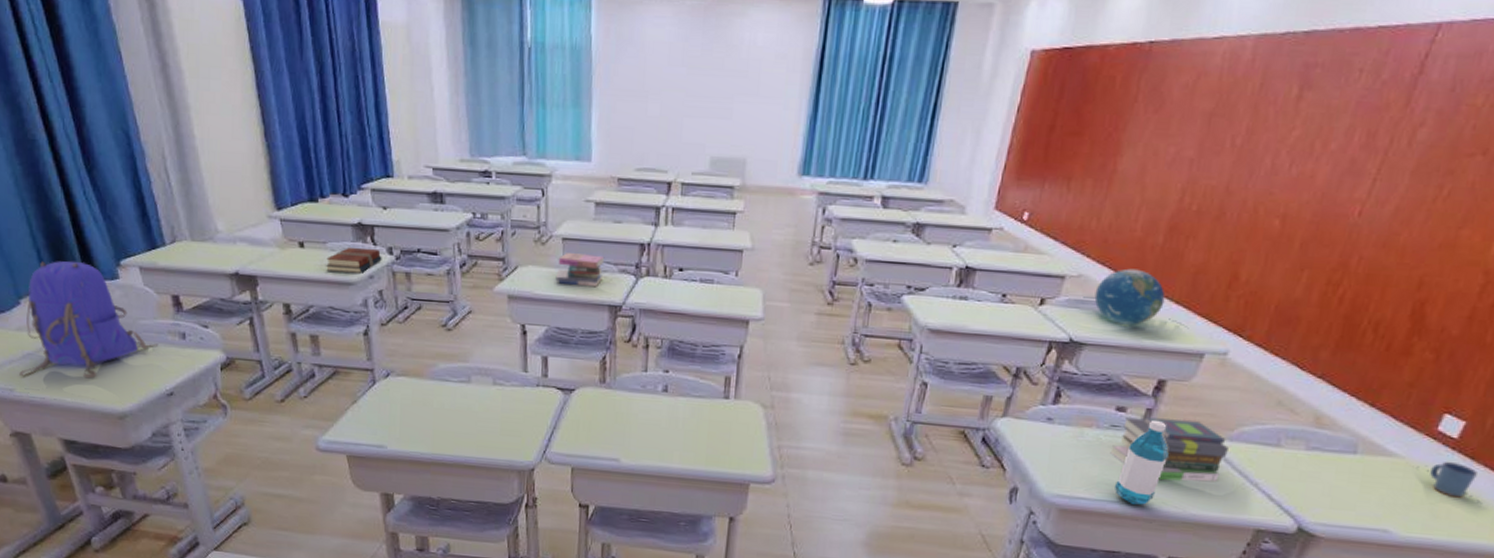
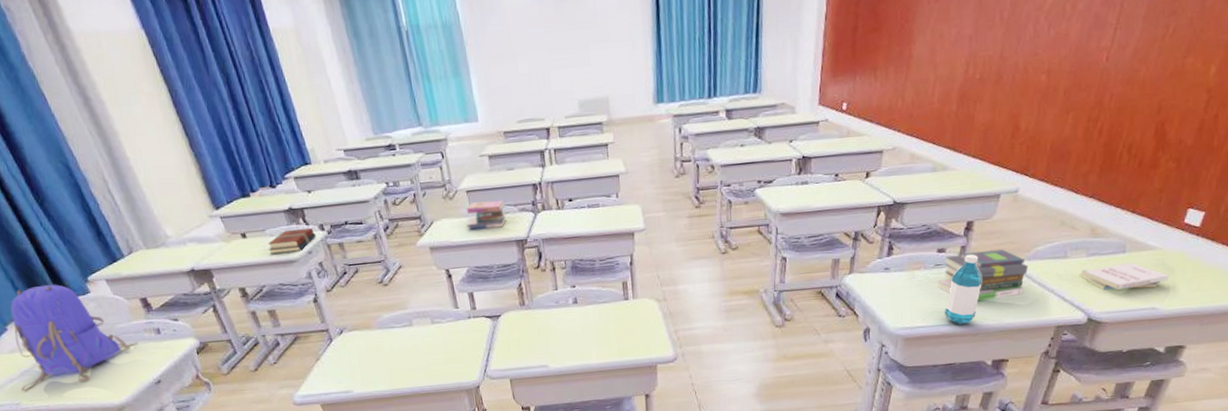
globe: present [1094,268,1166,325] -> none [908,134,964,183]
books: none [1293,465,1411,504] -> present [1079,262,1170,291]
mug: present [1430,462,1477,498] -> none [1182,245,1217,273]

